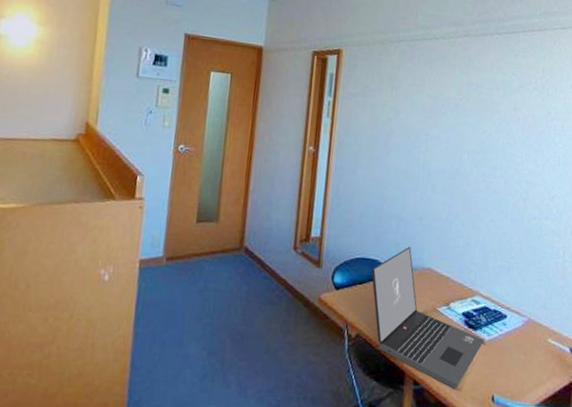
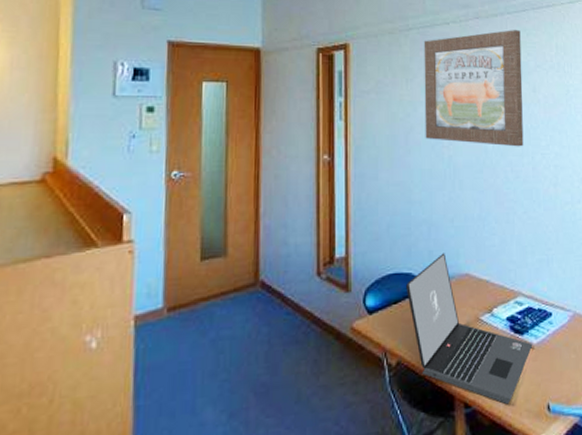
wall art: none [404,49,508,161] -> present [423,30,524,147]

